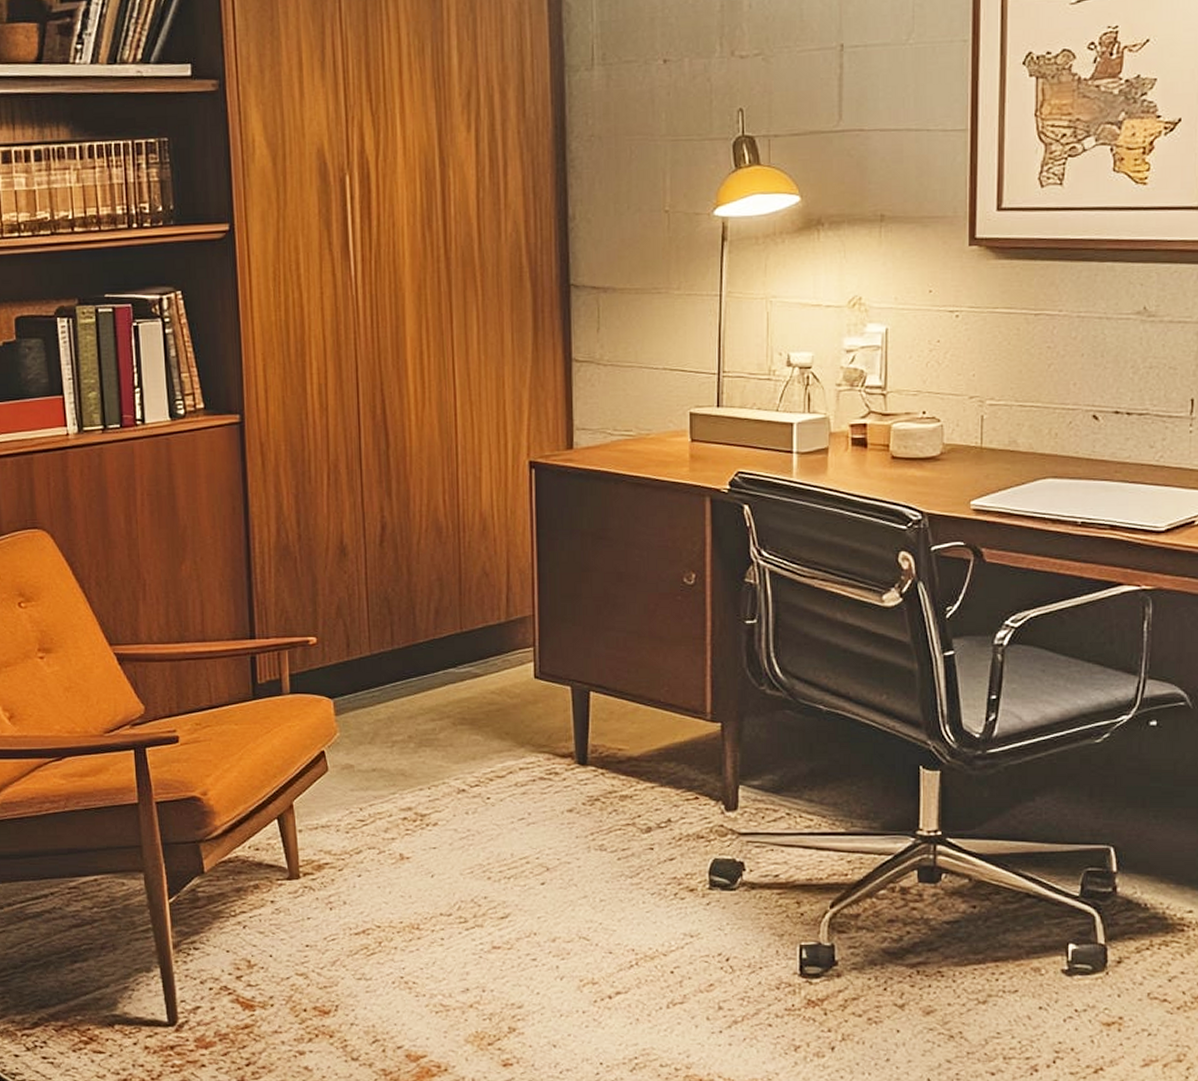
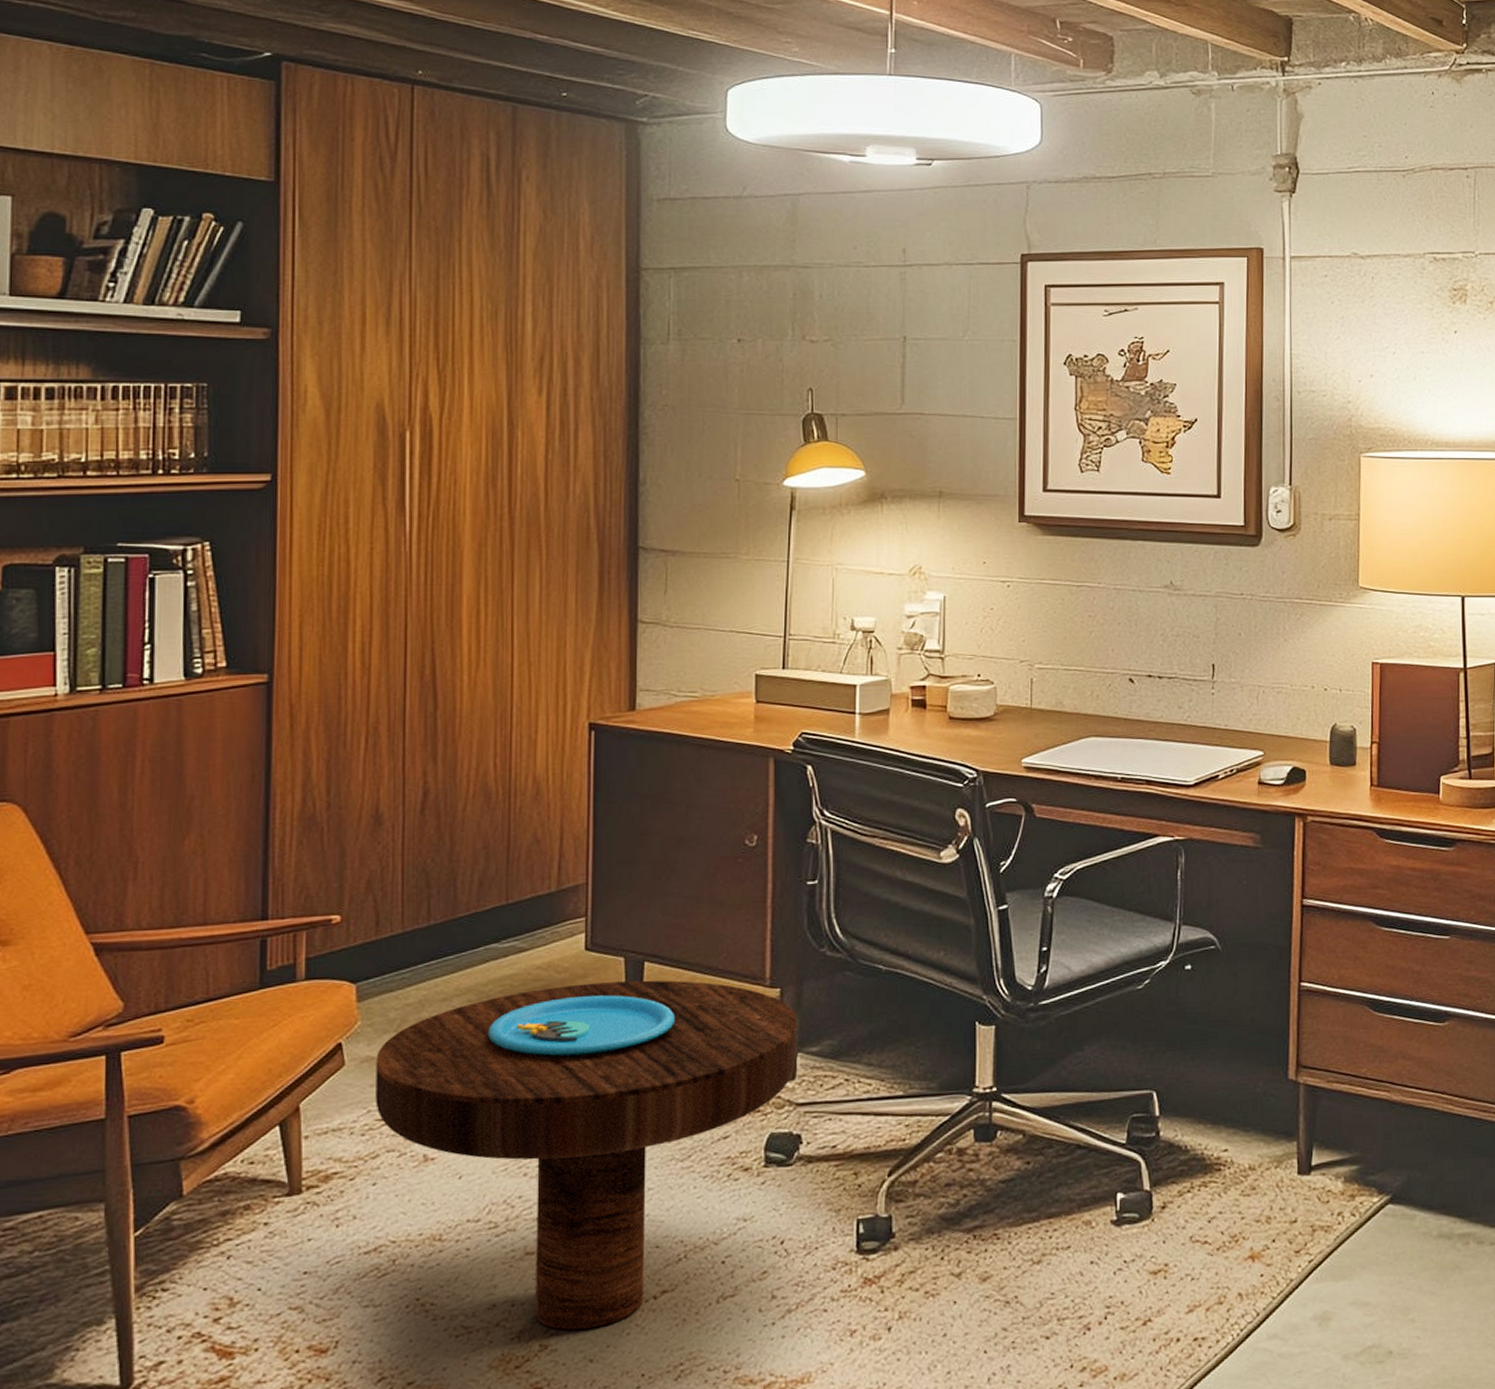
side table: none [354,709,739,1018] -> present [375,980,798,1330]

